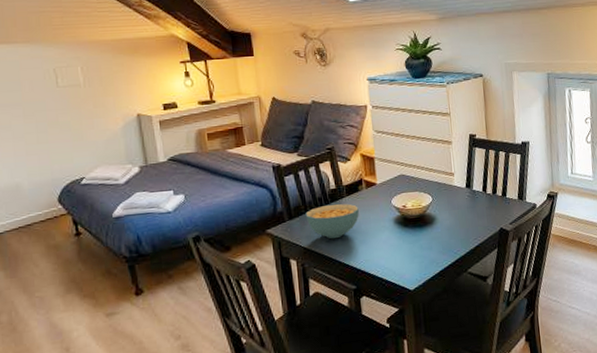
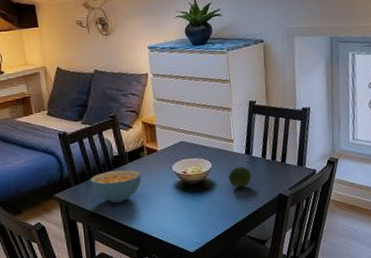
fruit: none [448,200,473,222] -> present [227,166,252,188]

